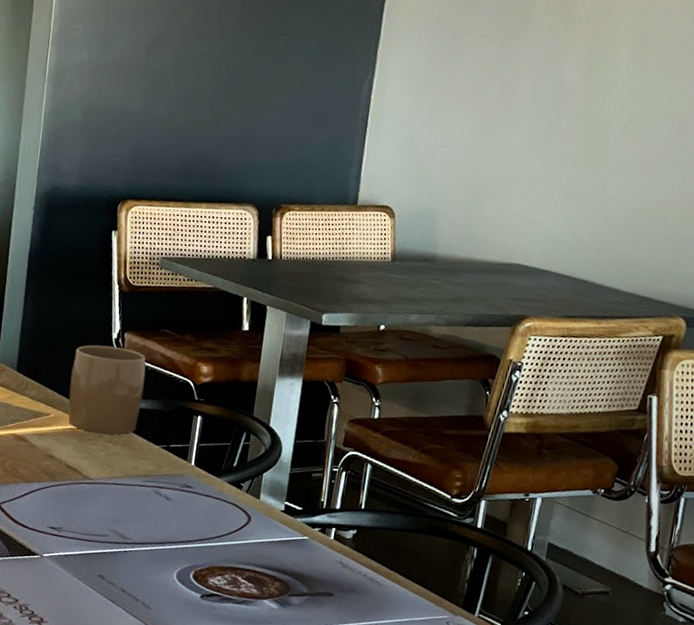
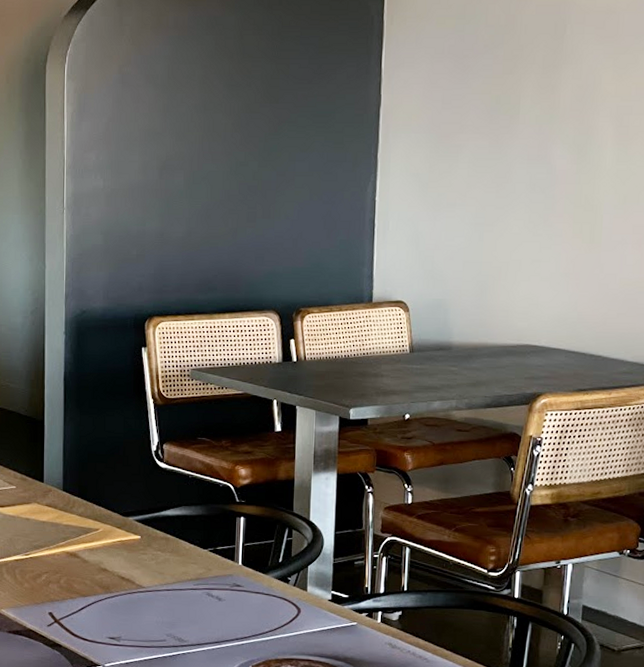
mug: present [68,345,146,435] -> none [115,458,187,544]

